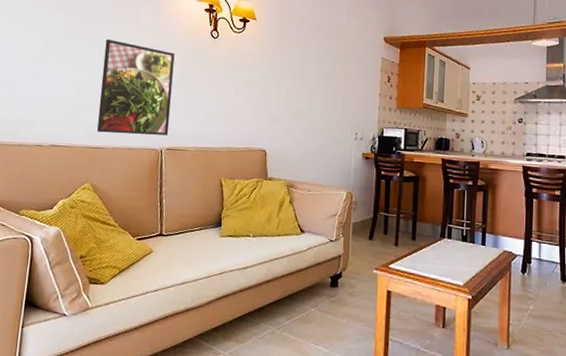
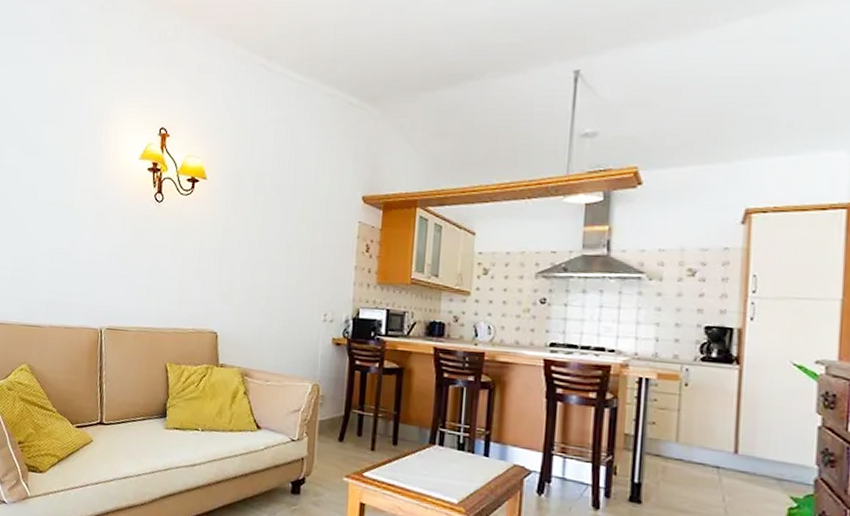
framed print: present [97,39,175,135] -> none [34,206,115,314]

